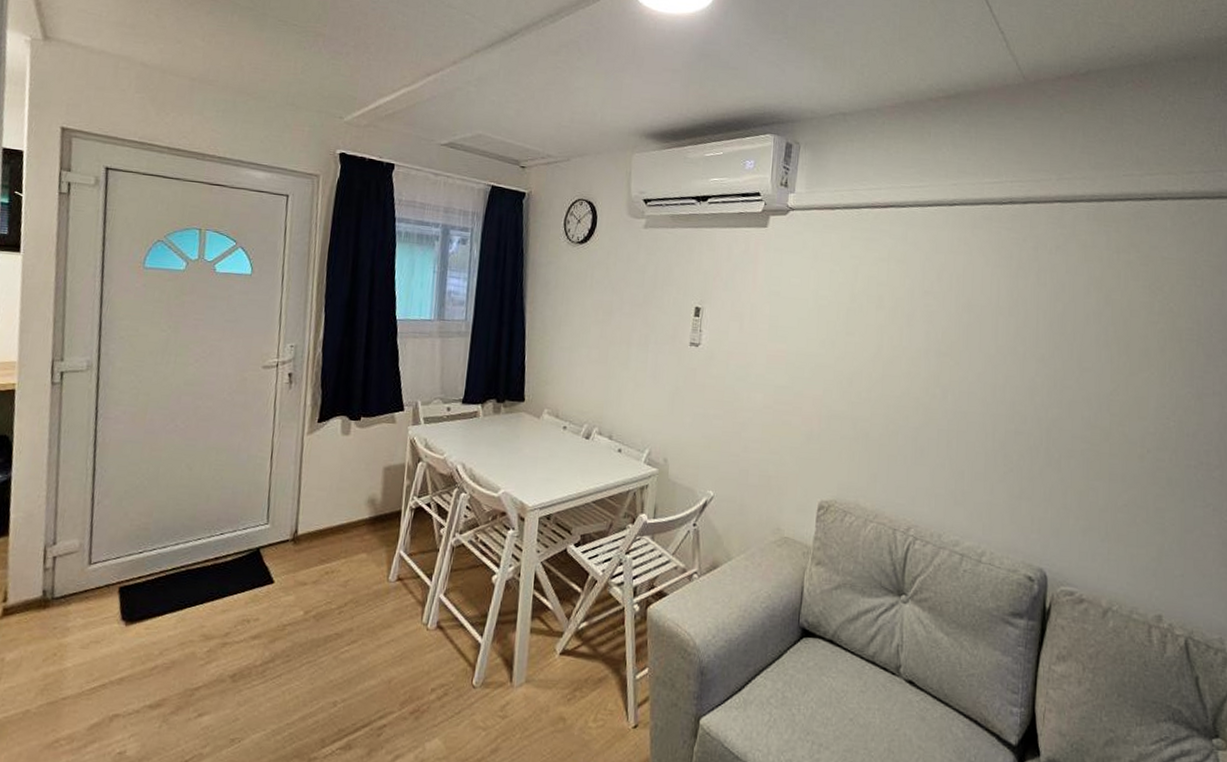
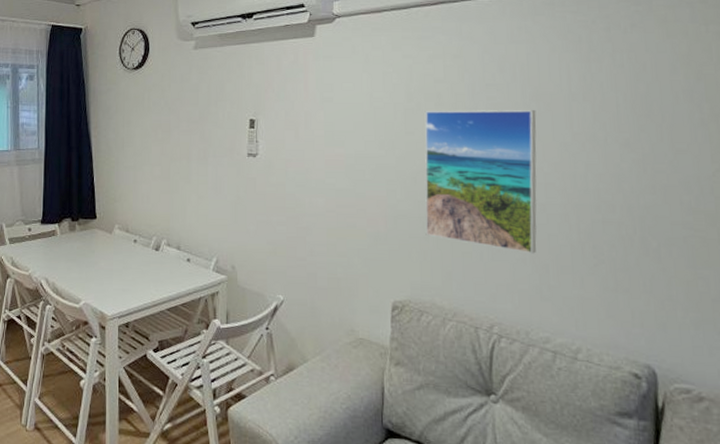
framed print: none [856,313,967,460] -> present [424,110,537,254]

